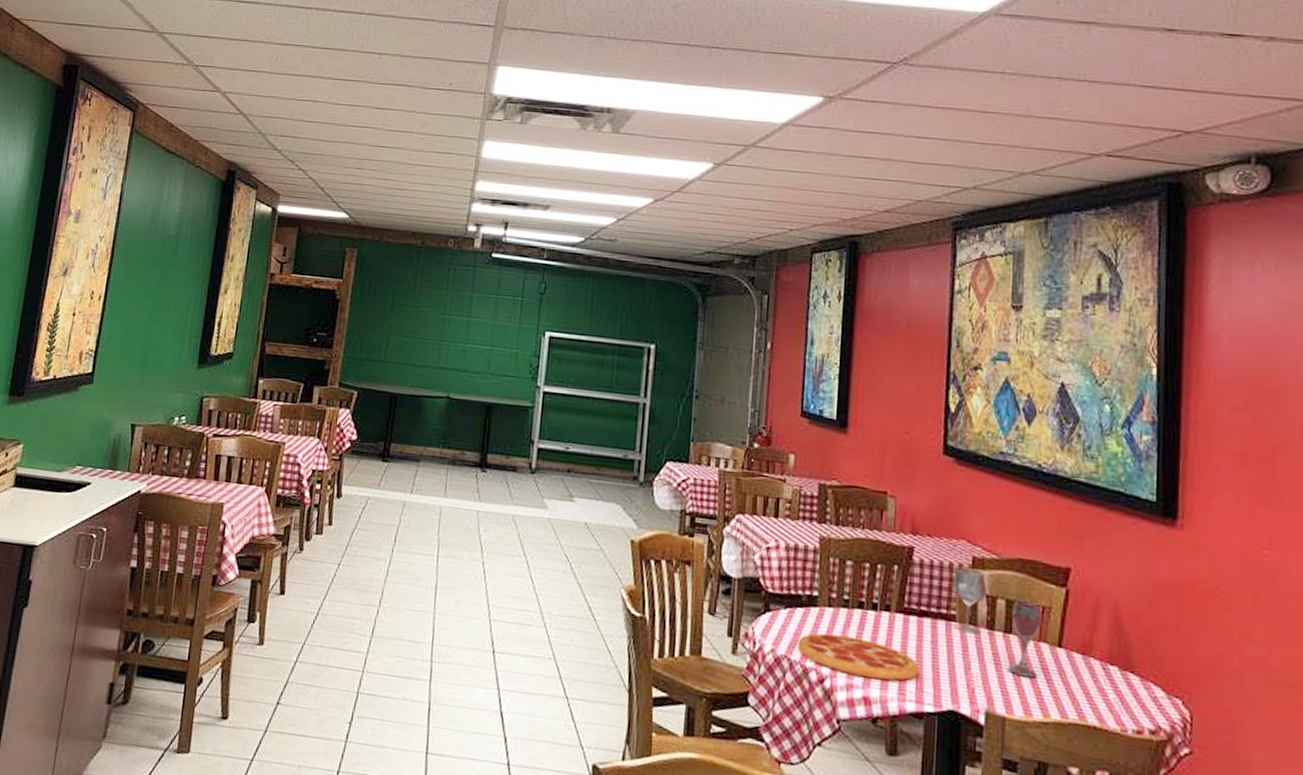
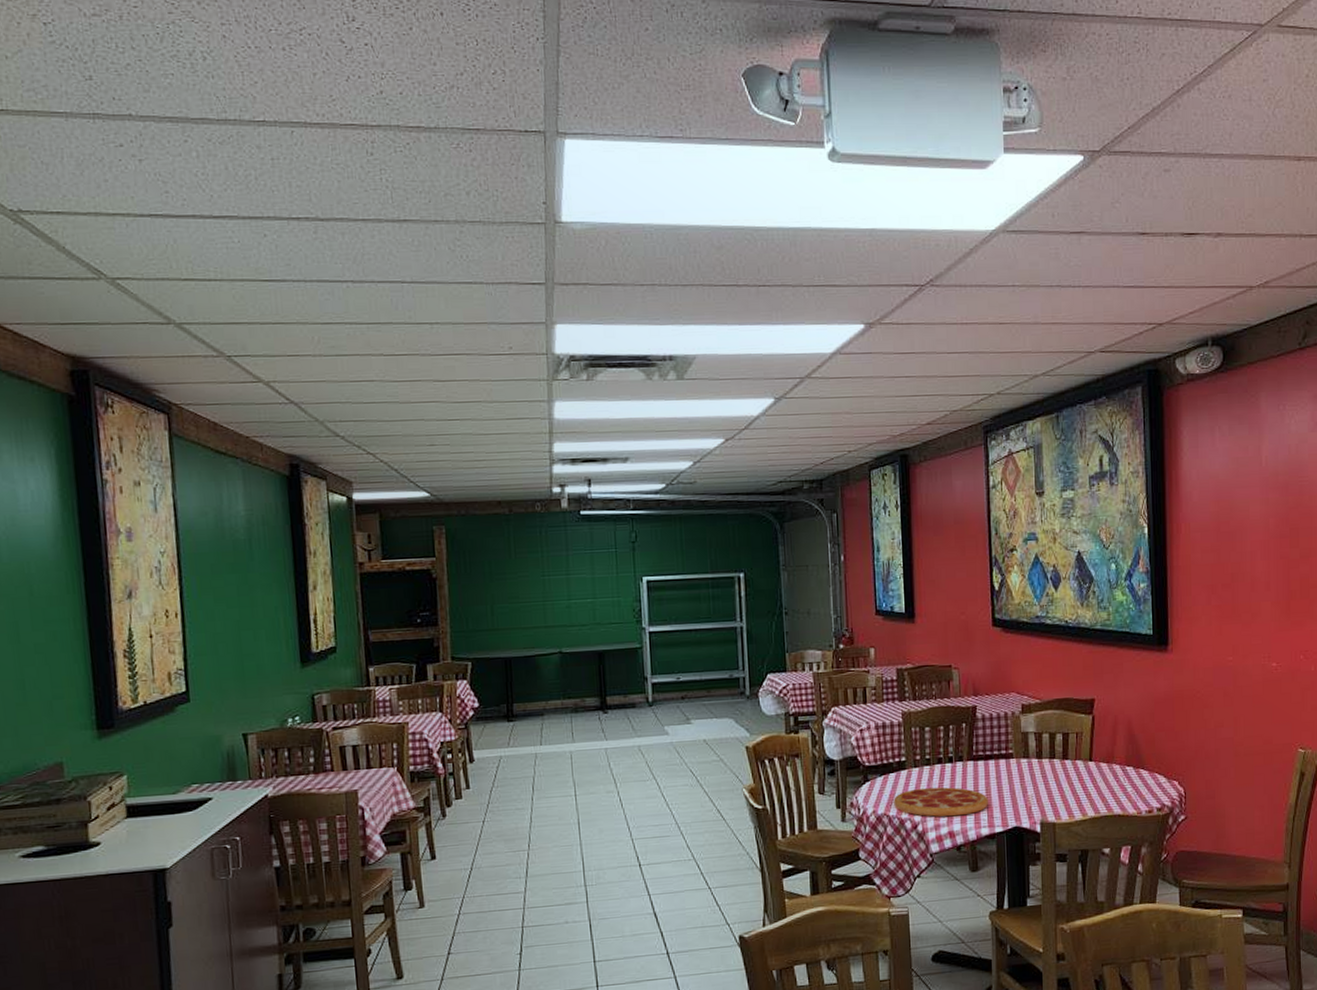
wine glass: present [951,568,988,635] -> none [1007,715,1035,766]
cup: present [1008,601,1042,678] -> none [1053,731,1076,790]

